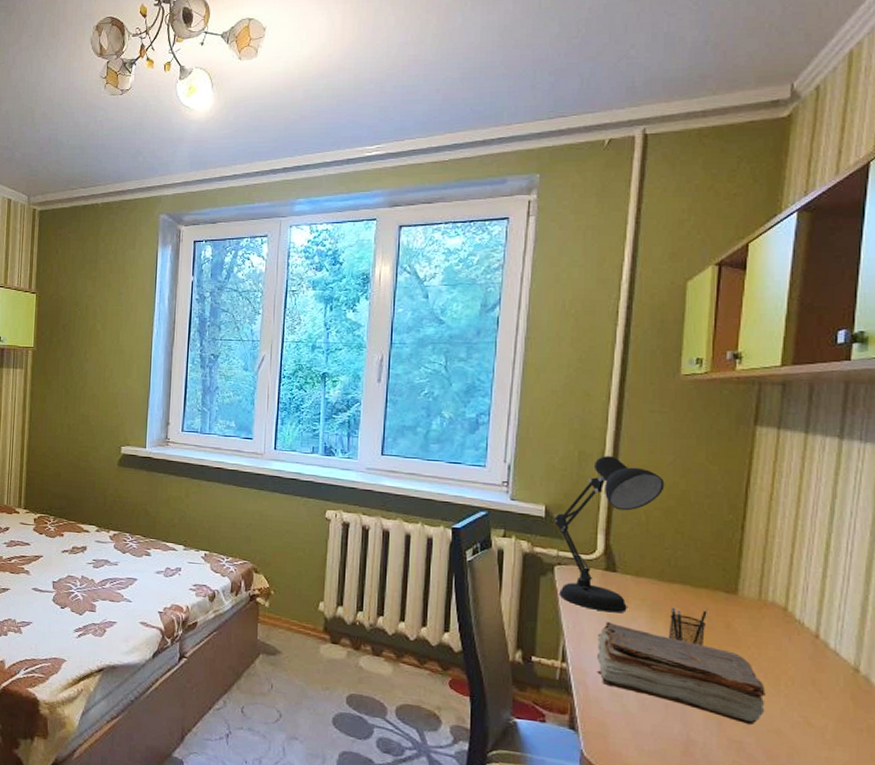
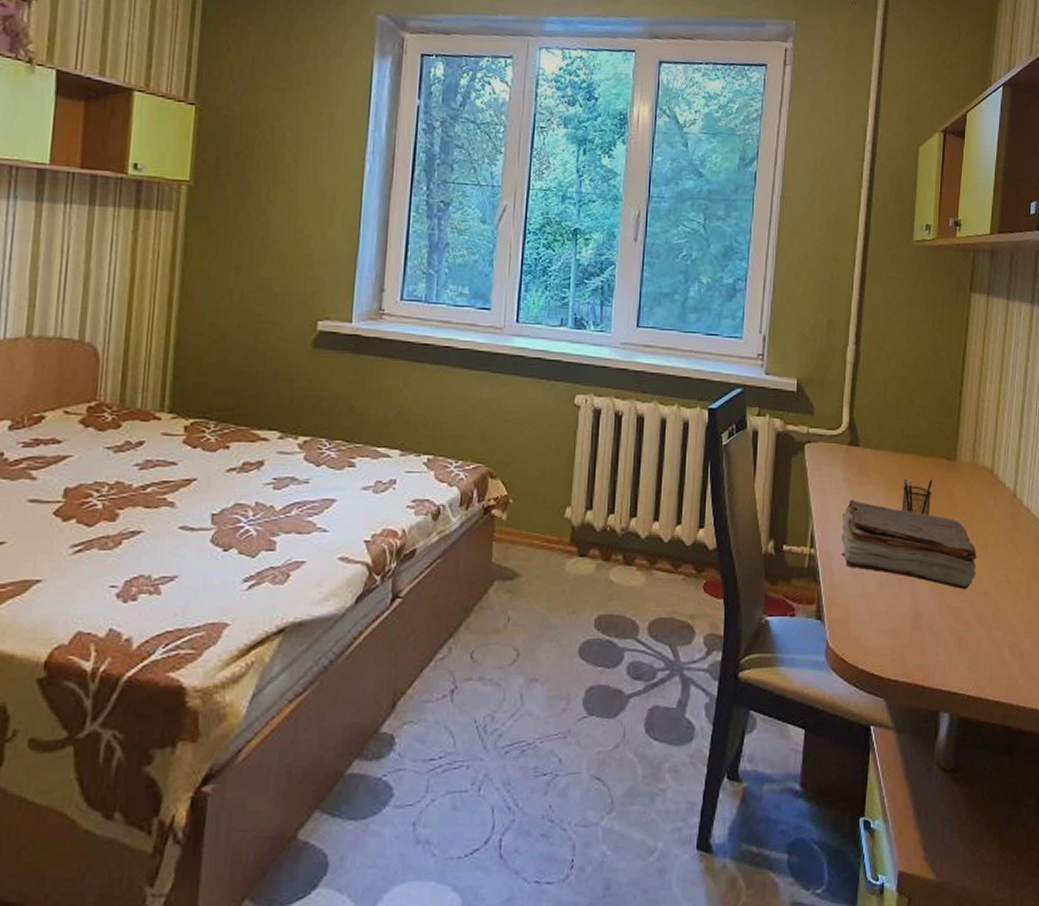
desk lamp: present [554,456,665,613] -> none [804,324,900,490]

